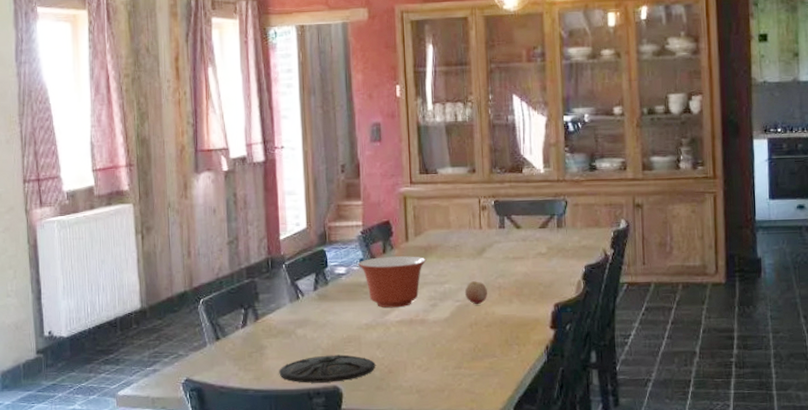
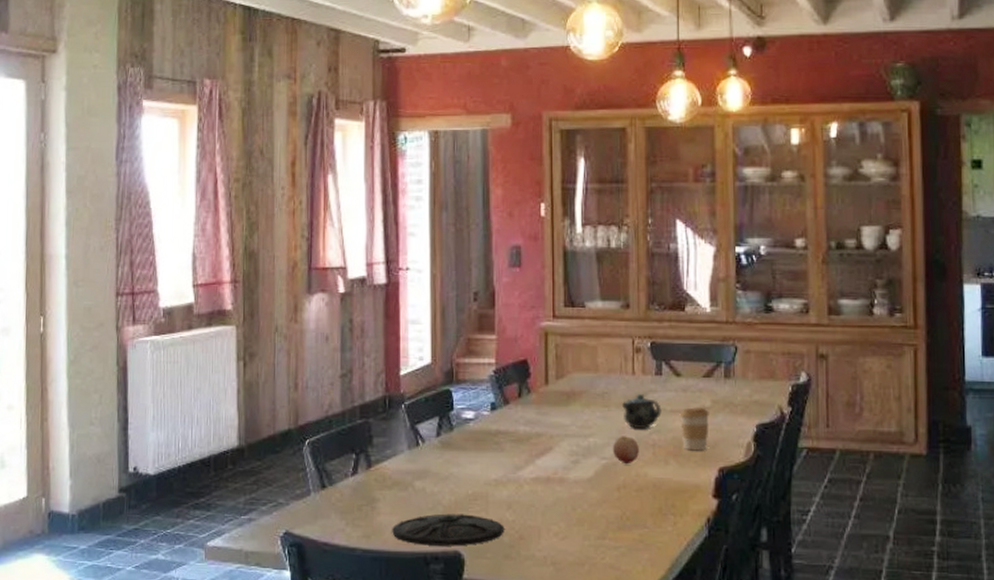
mixing bowl: present [358,256,427,308] -> none [489,402,569,463]
teapot: none [472,245,505,275] -> present [622,394,662,429]
coffee cup: none [520,254,546,291] -> present [679,407,709,451]

